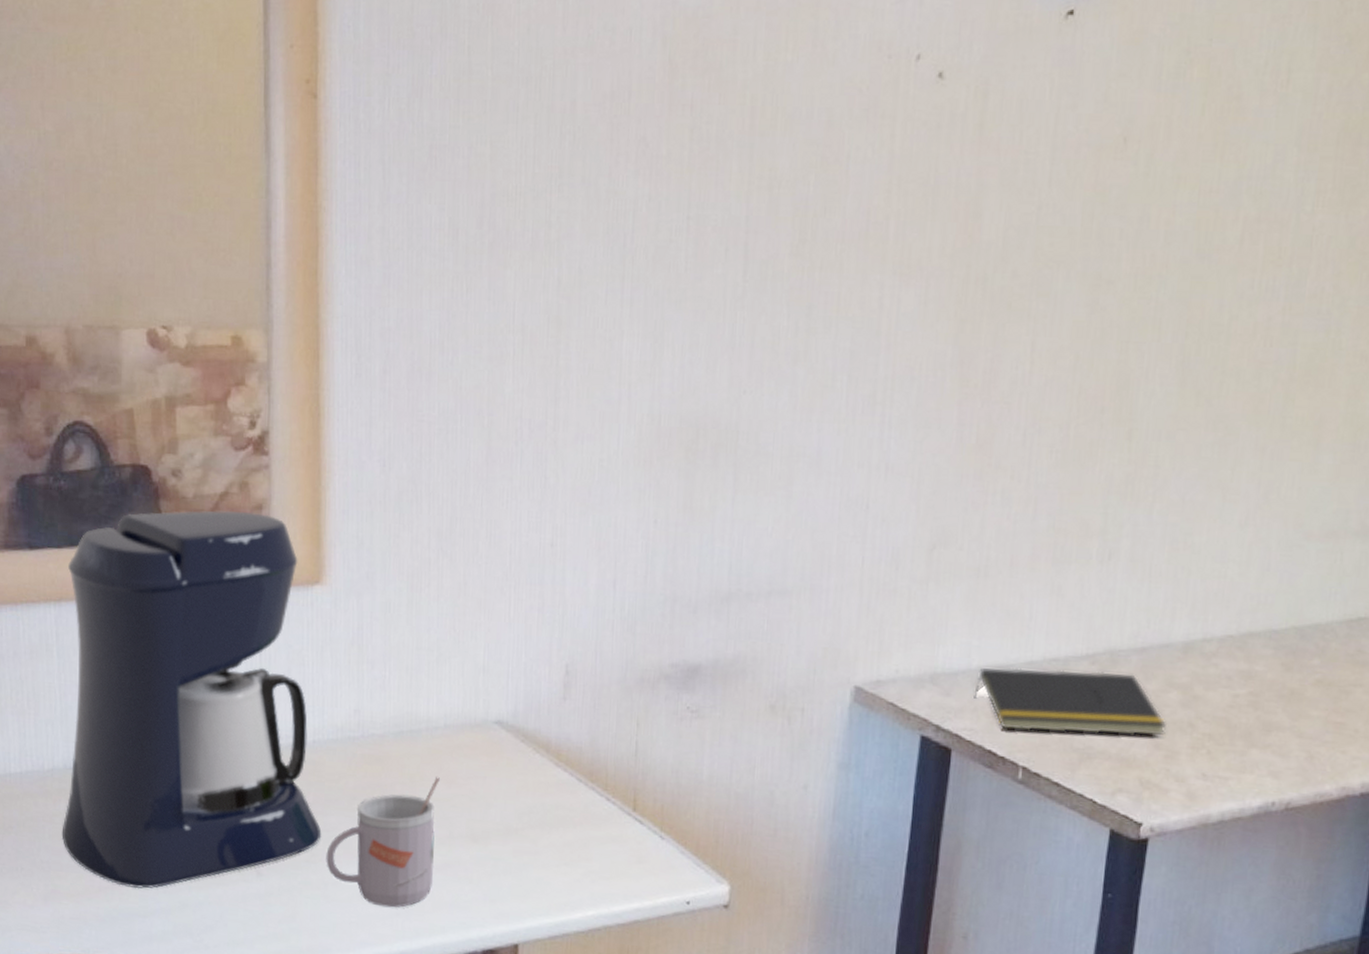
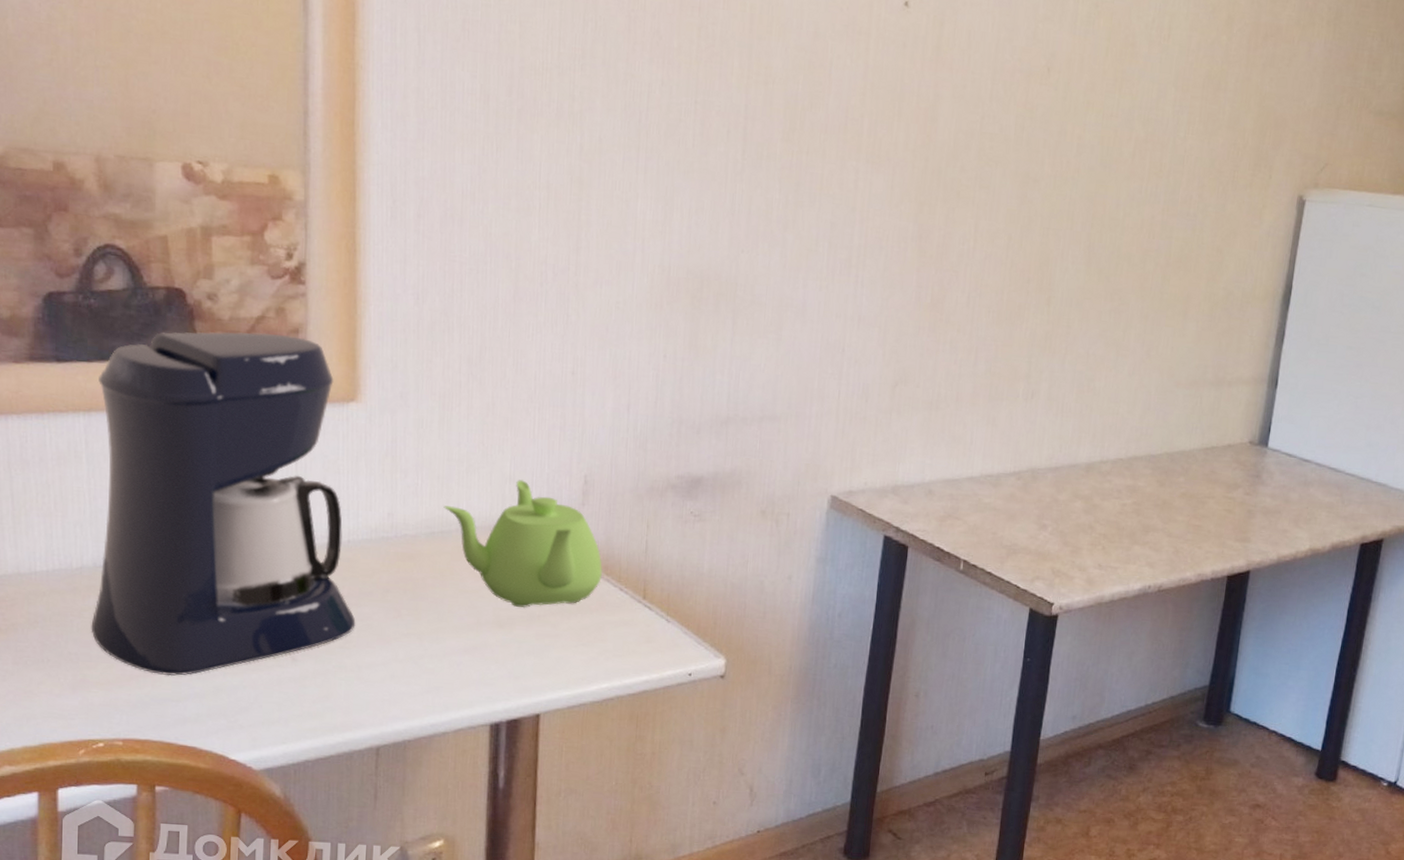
mug: present [326,777,440,908] -> none [360,572,469,686]
teapot: none [412,670,587,820] -> present [443,479,602,609]
notepad: present [973,668,1166,736] -> none [926,482,1073,535]

